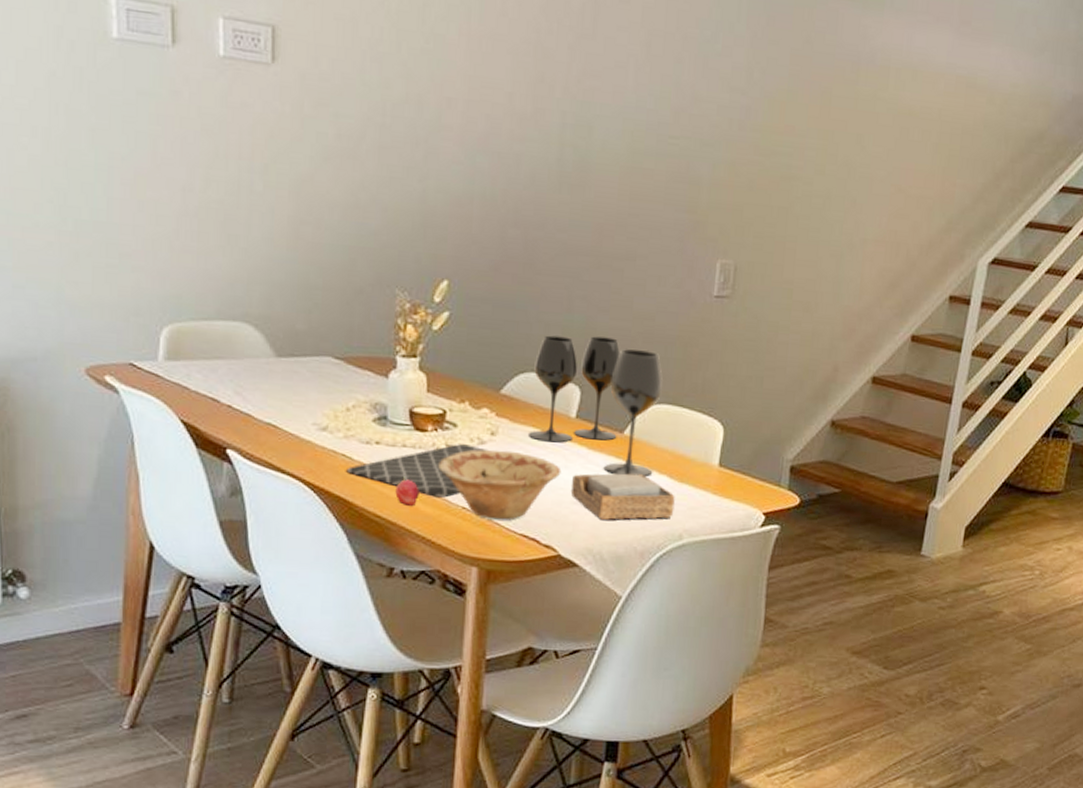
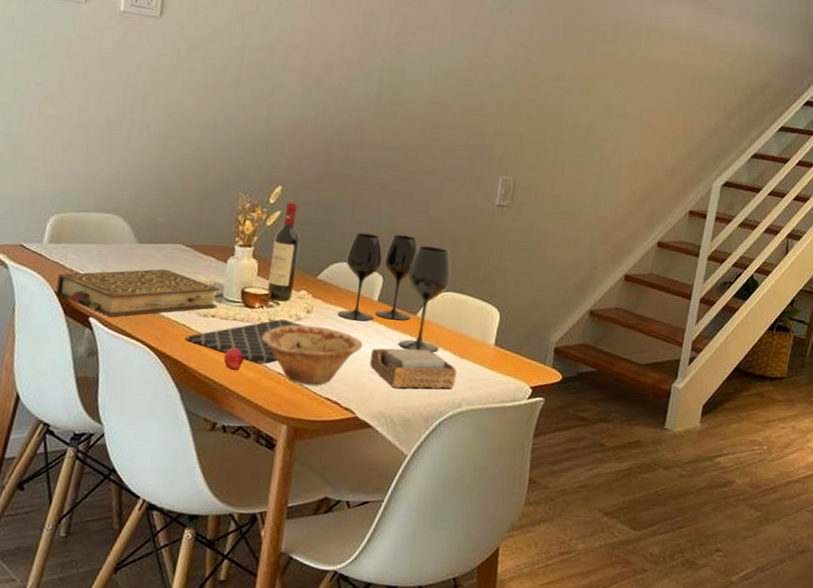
book: none [182,387,383,448] -> present [56,268,220,317]
wine bottle: none [440,300,476,422] -> present [266,202,301,301]

